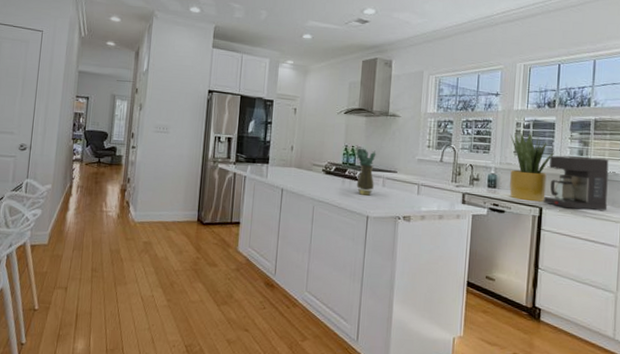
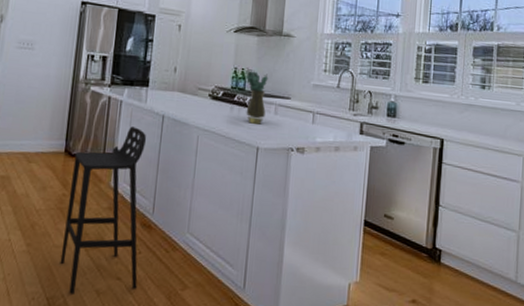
bar stool: none [196,198,268,343] -> present [60,126,147,294]
planter: present [509,132,555,202] -> none [410,56,457,133]
coffee maker: present [544,155,609,211] -> none [445,82,512,143]

